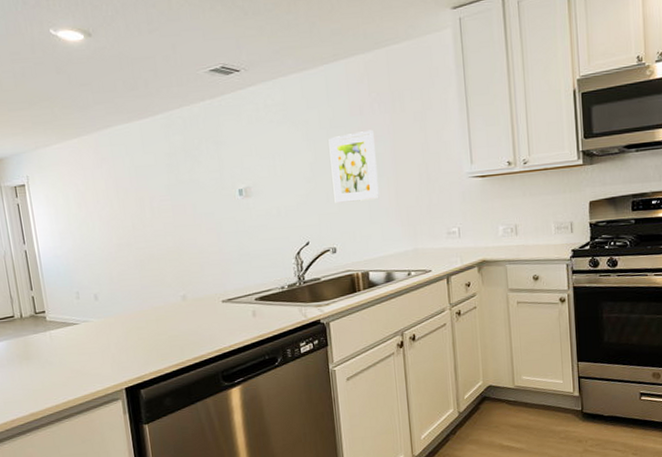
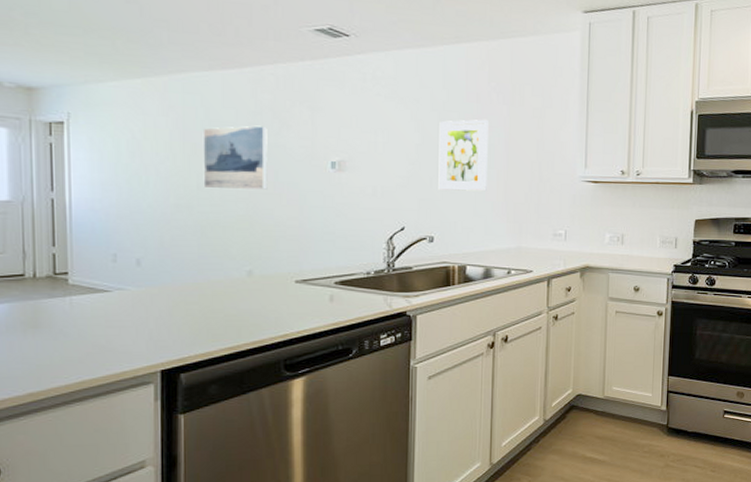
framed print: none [130,165,189,227] -> present [202,125,268,190]

